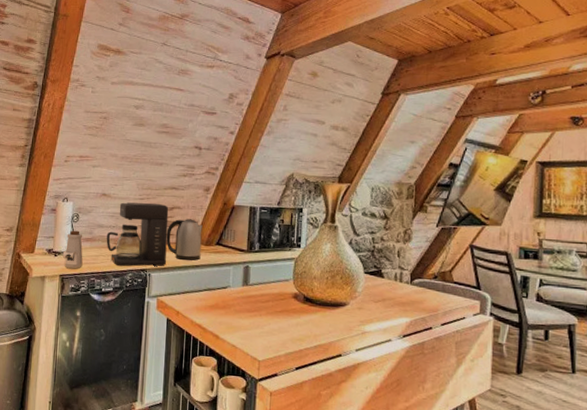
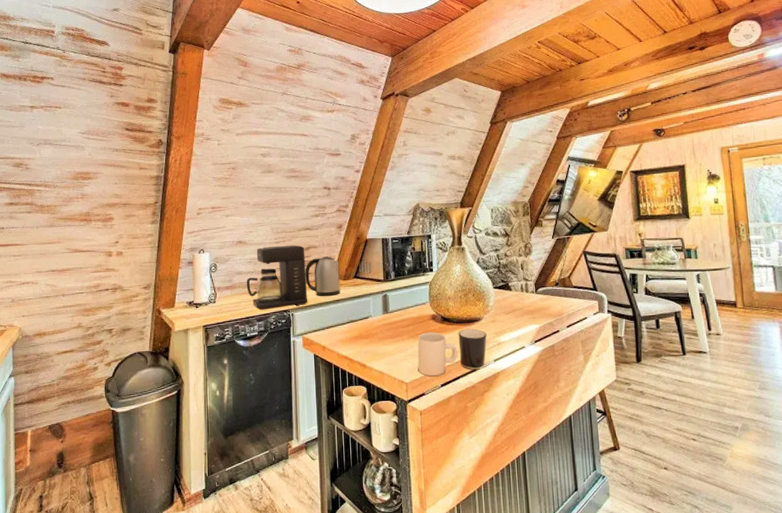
bottle: present [62,230,83,270] -> none [204,280,225,320]
mug: none [273,310,318,359] -> present [417,332,458,377]
mug: none [319,312,351,358] -> present [458,329,487,370]

